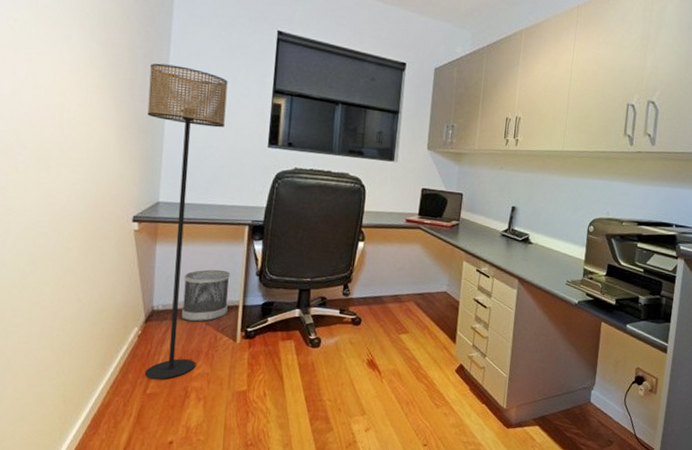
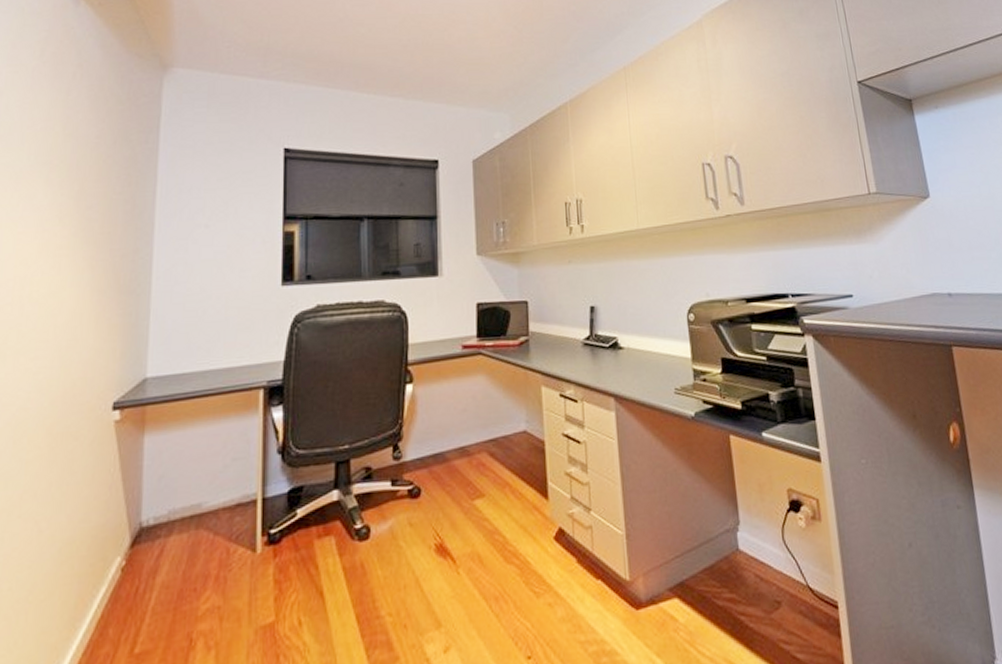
floor lamp: present [144,63,228,380] -> none [130,206,228,631]
wastebasket: present [181,269,230,322] -> none [179,454,243,535]

